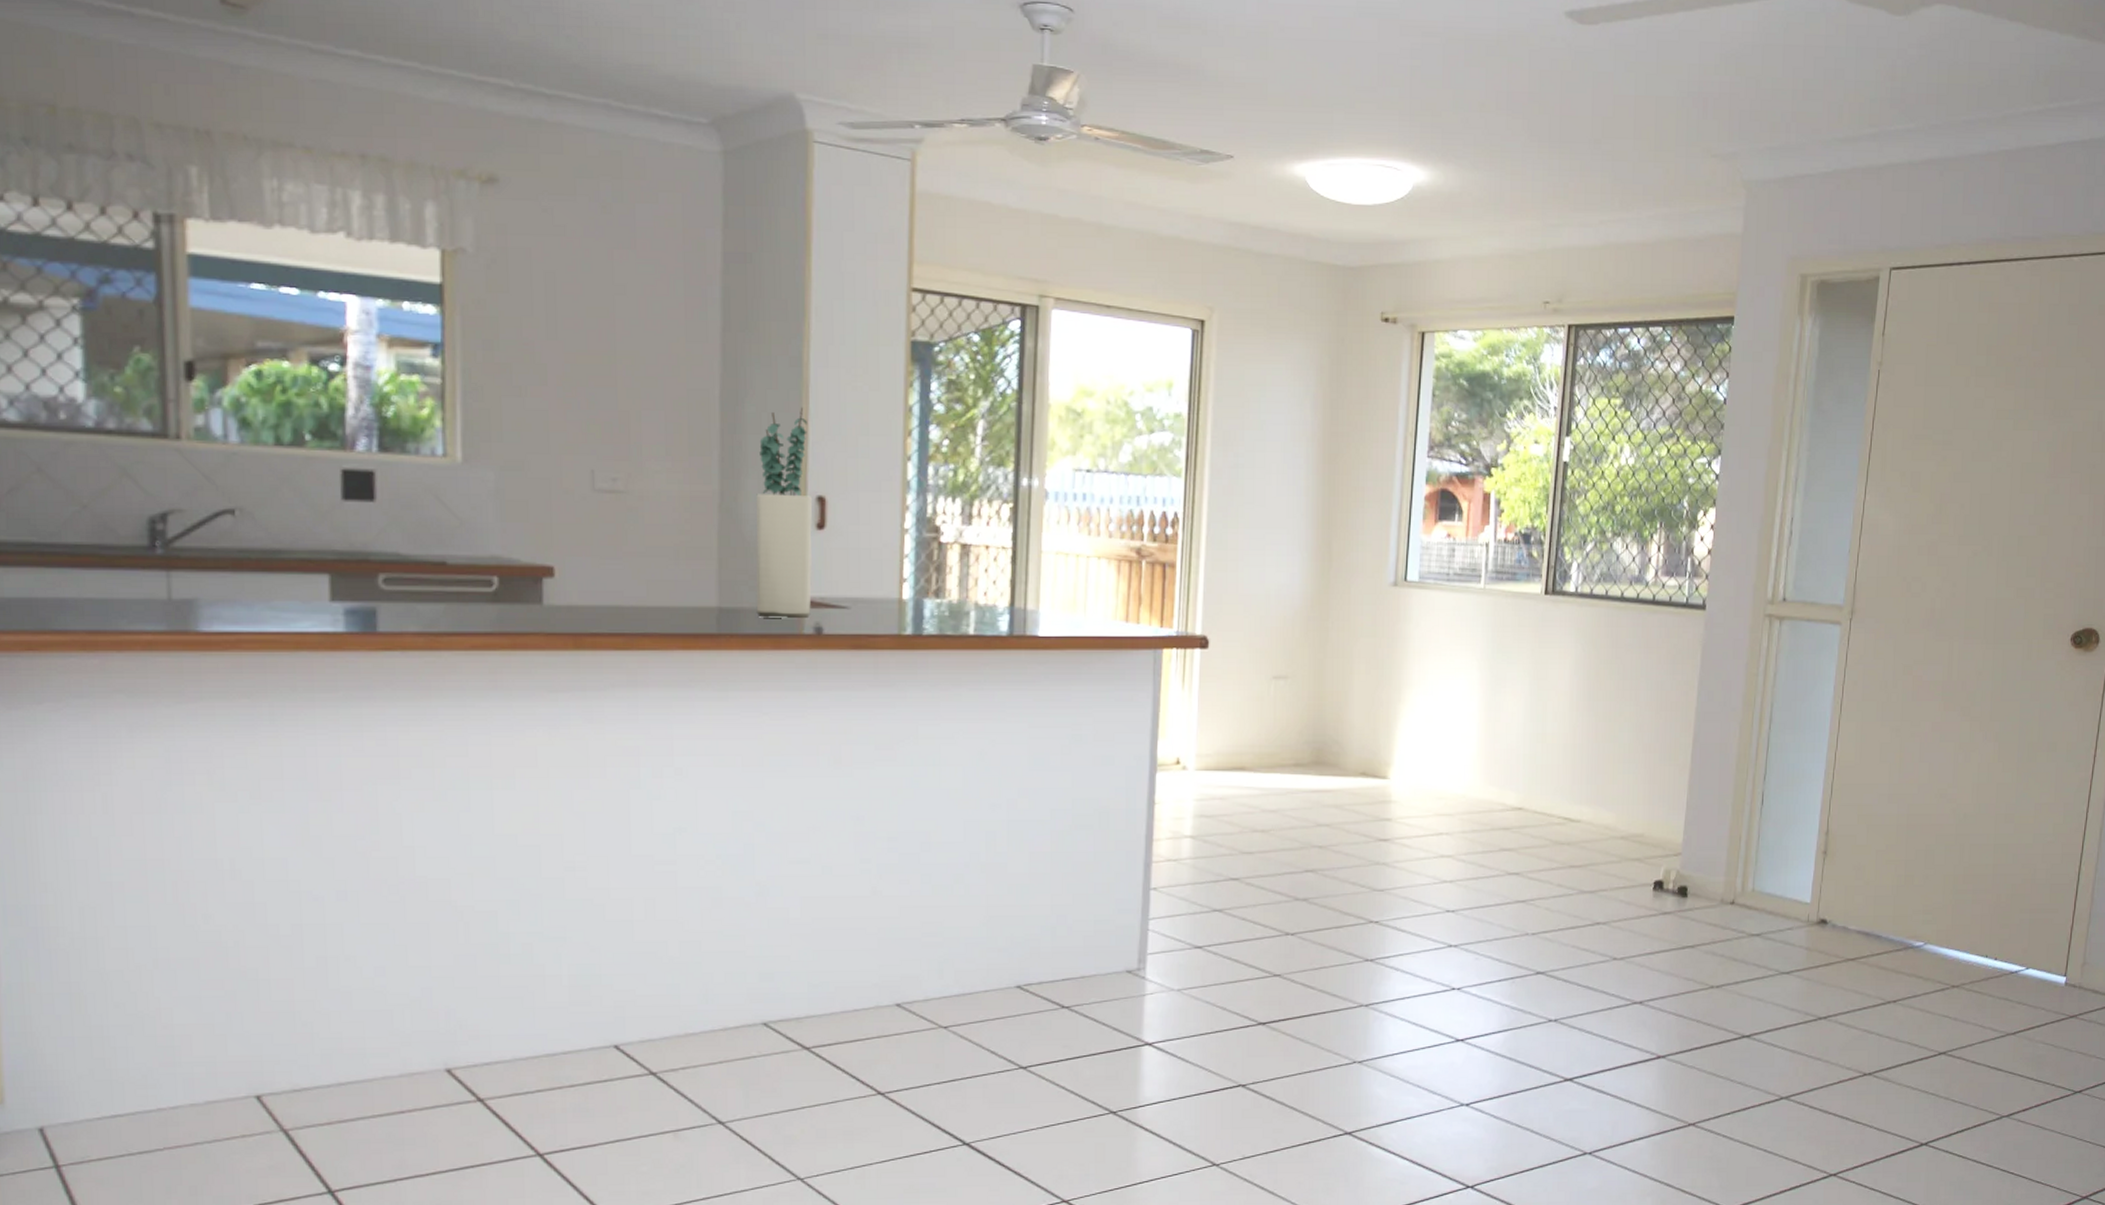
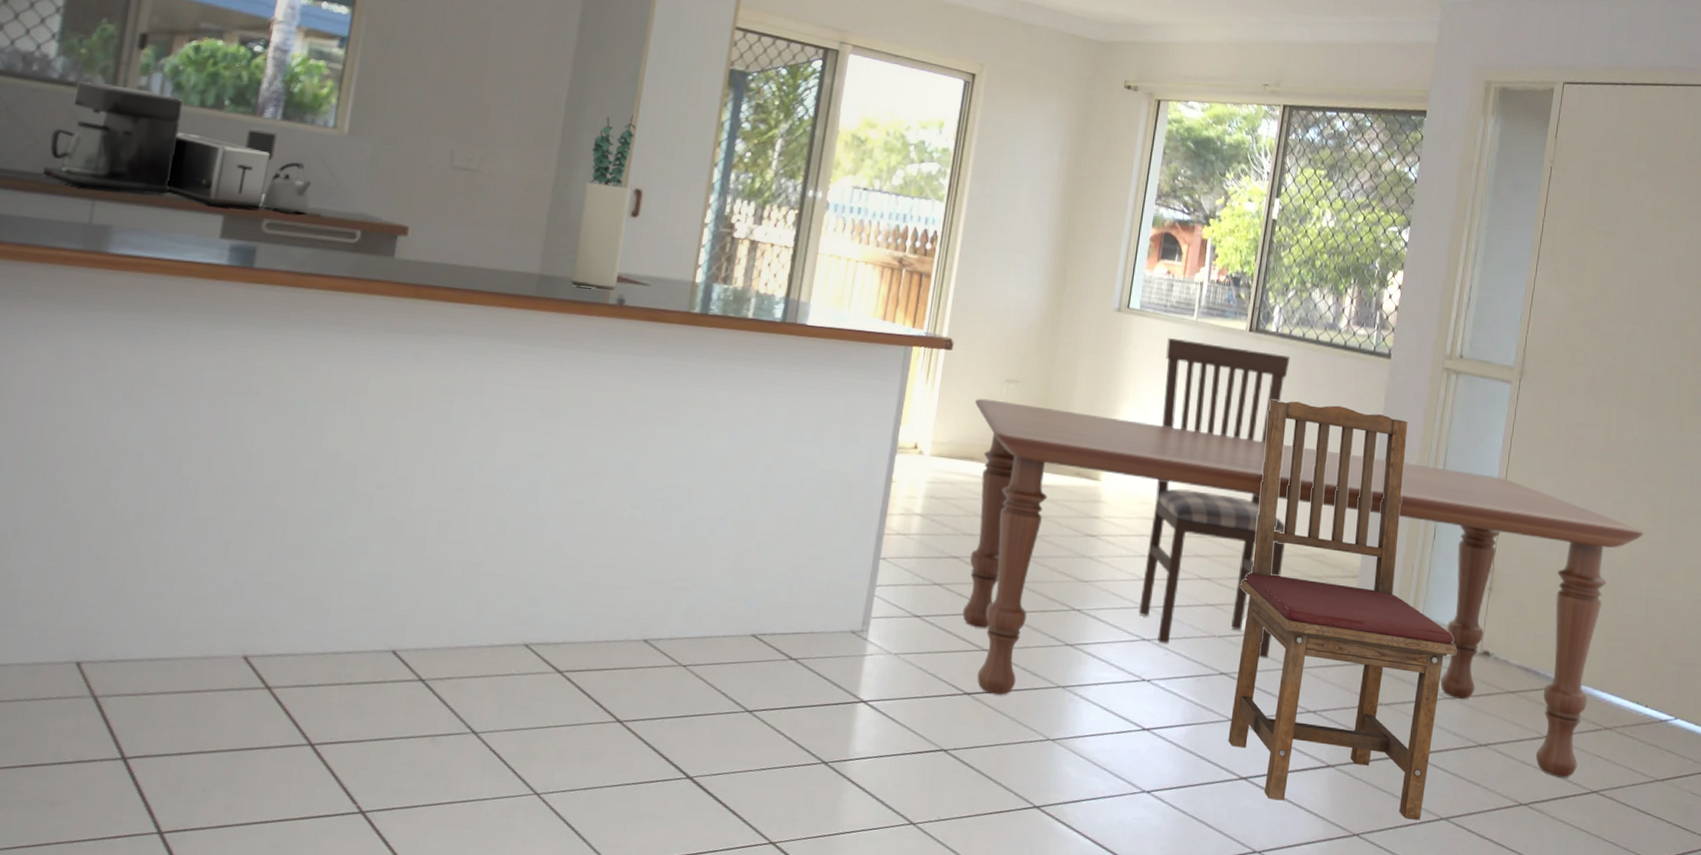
coffee maker: none [98,426,258,558] -> present [42,81,184,195]
toaster: none [253,477,374,565] -> present [167,131,271,210]
kettle: none [373,502,432,565] -> present [261,162,312,214]
dining table: none [1241,700,1990,1042] -> present [963,398,1643,778]
dining chair: none [1442,610,1600,952] -> present [1138,337,1291,659]
dining chair: none [1549,668,1790,1103] -> present [1228,400,1456,820]

